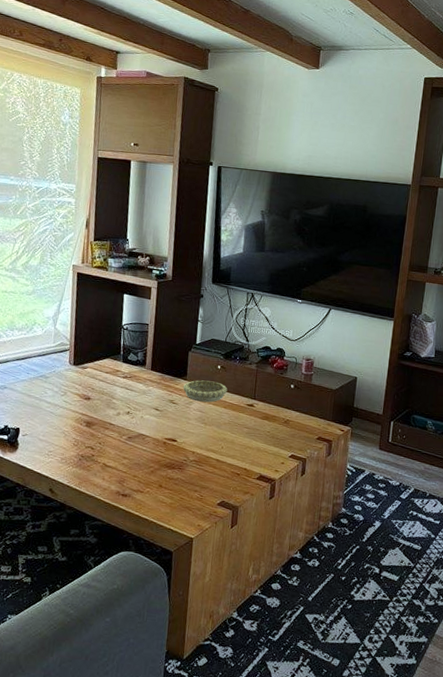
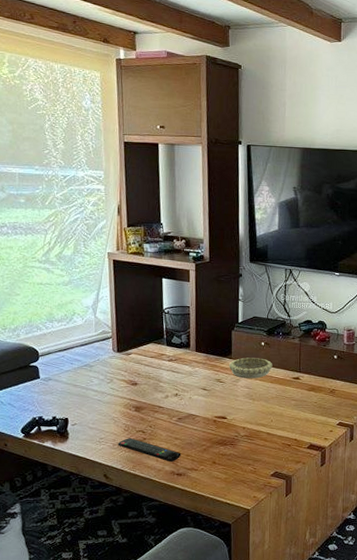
remote control: none [66,453,128,482] -> present [118,438,181,462]

